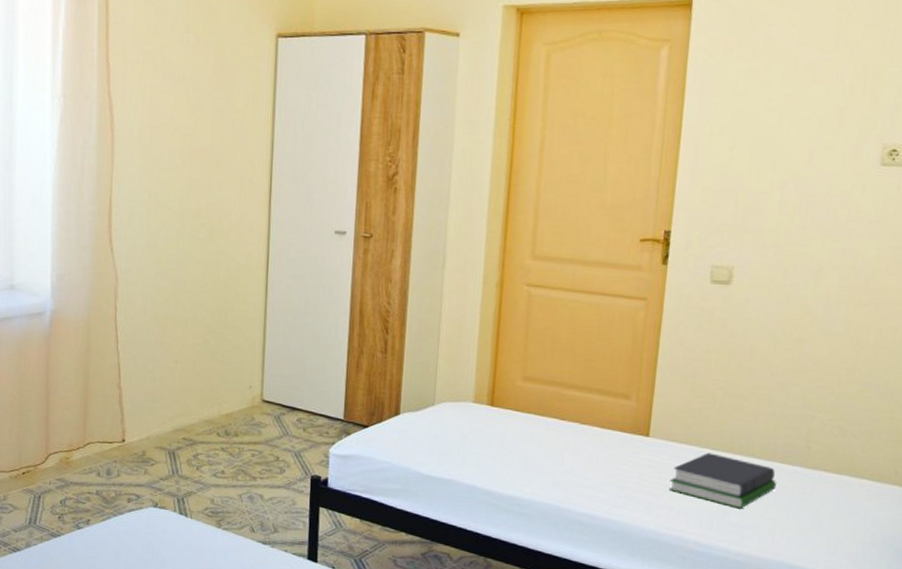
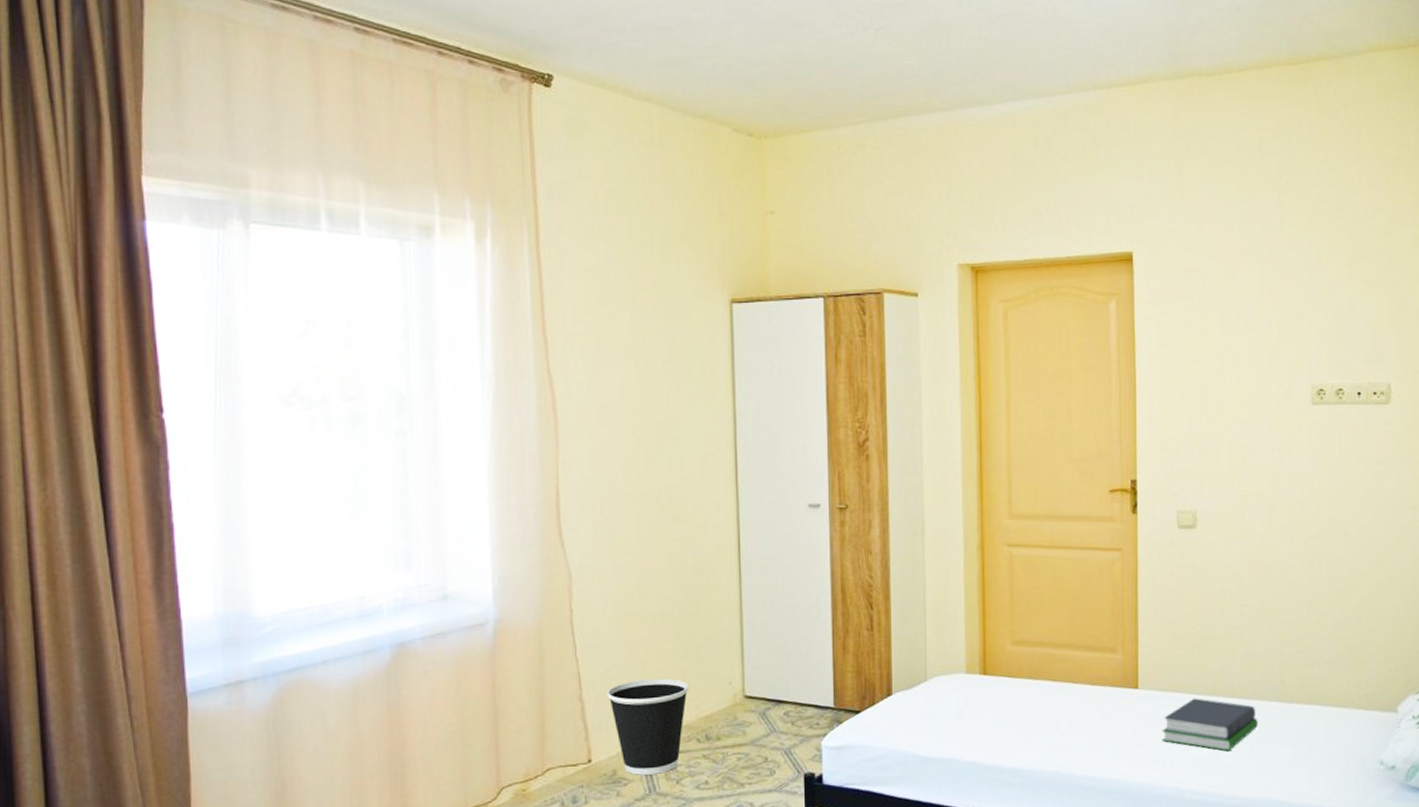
wastebasket: none [142,375,214,459] -> present [608,678,689,775]

